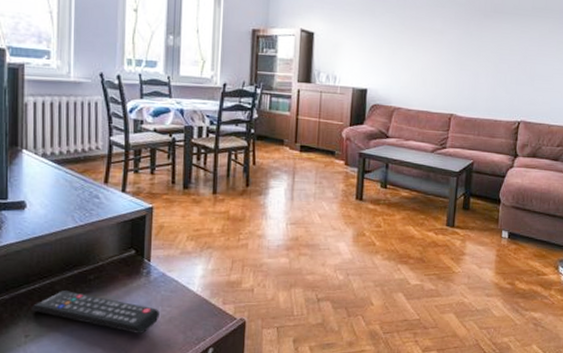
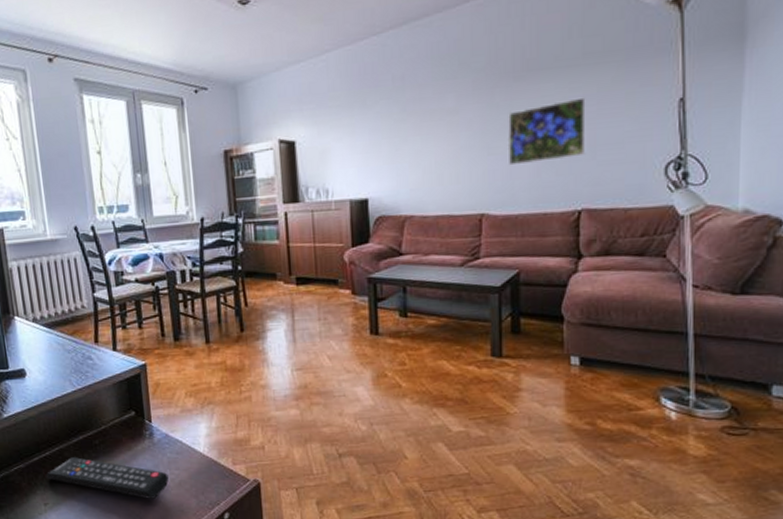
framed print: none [474,39,531,82] -> present [507,97,586,166]

